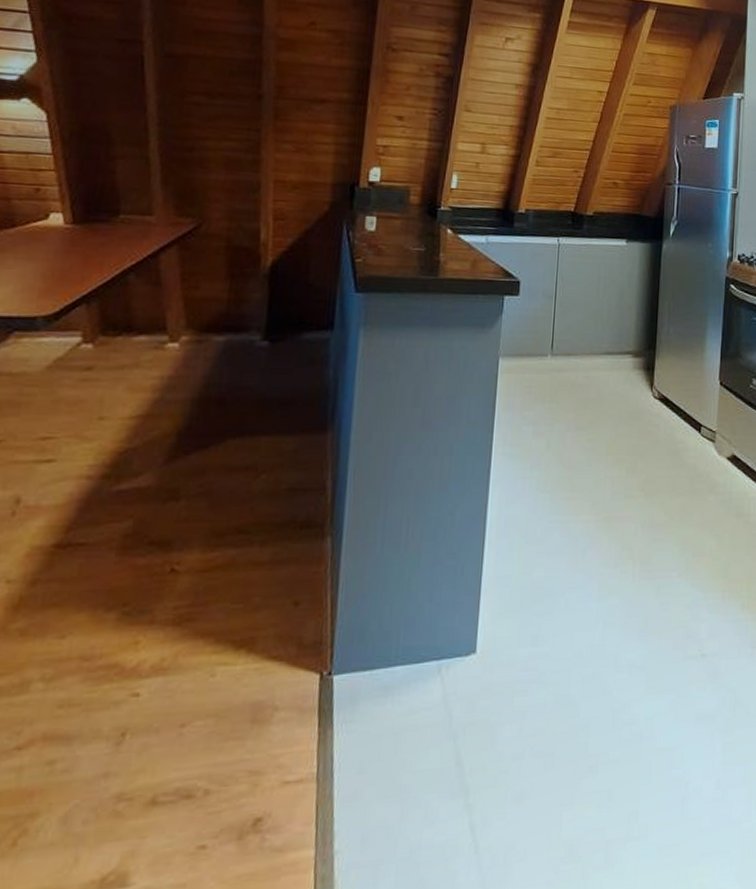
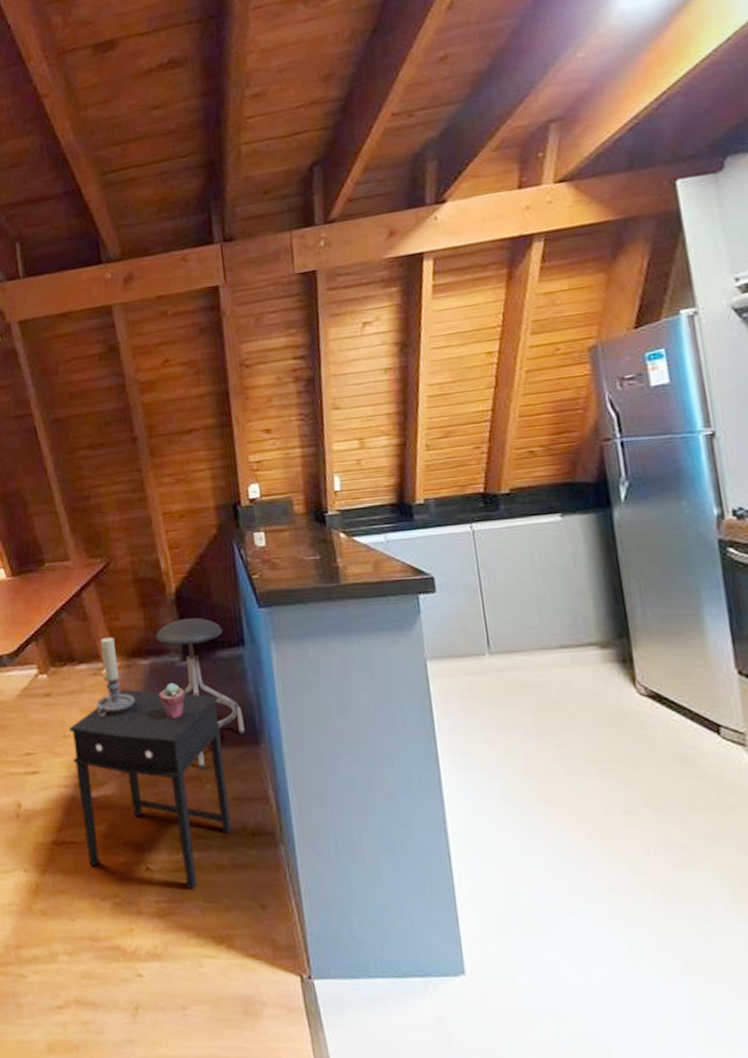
side table: none [99,367,294,592] -> present [68,689,232,891]
candle holder: none [149,307,199,397] -> present [96,637,135,717]
potted succulent: none [227,363,259,403] -> present [159,682,185,720]
stool: none [238,295,317,459] -> present [156,617,245,770]

